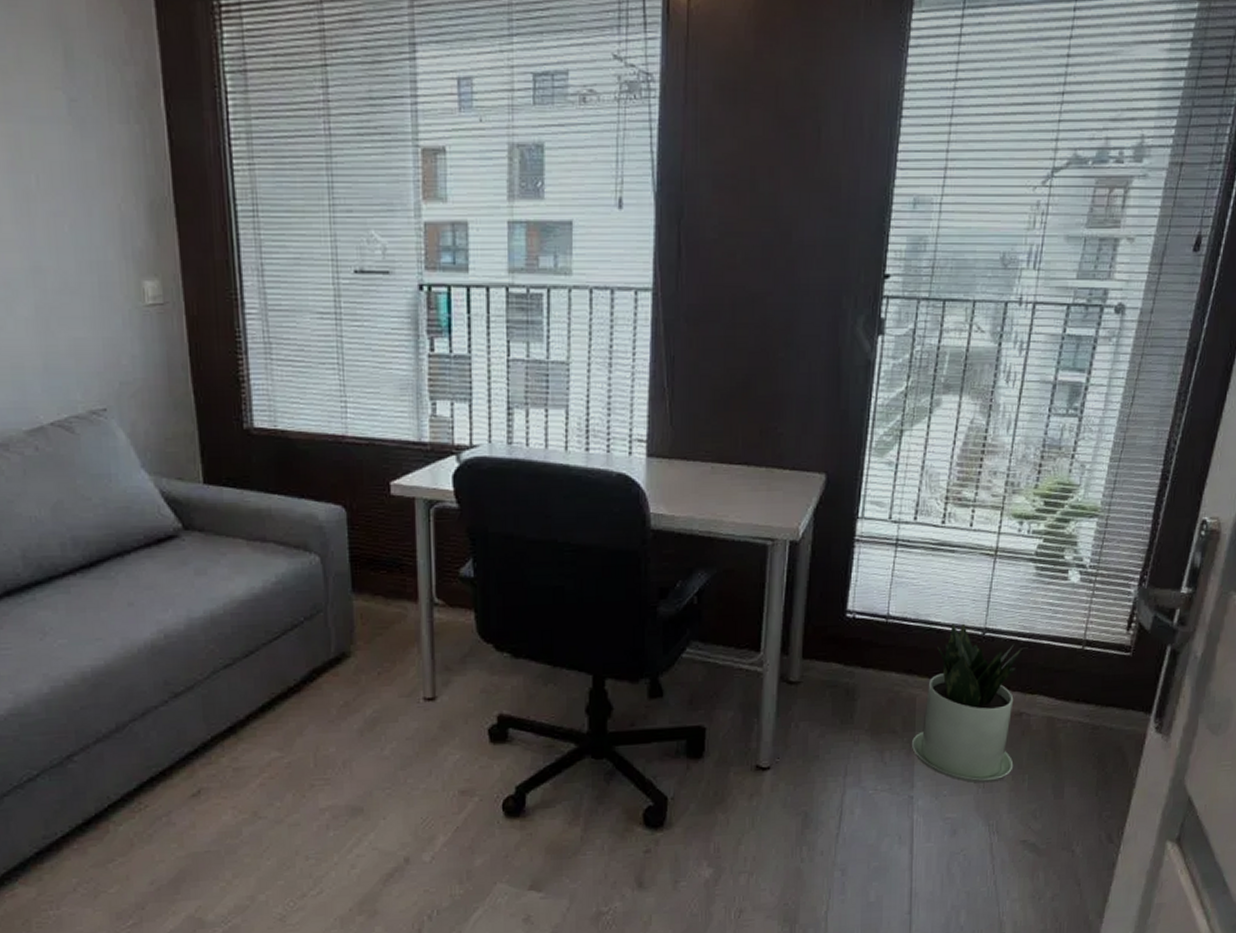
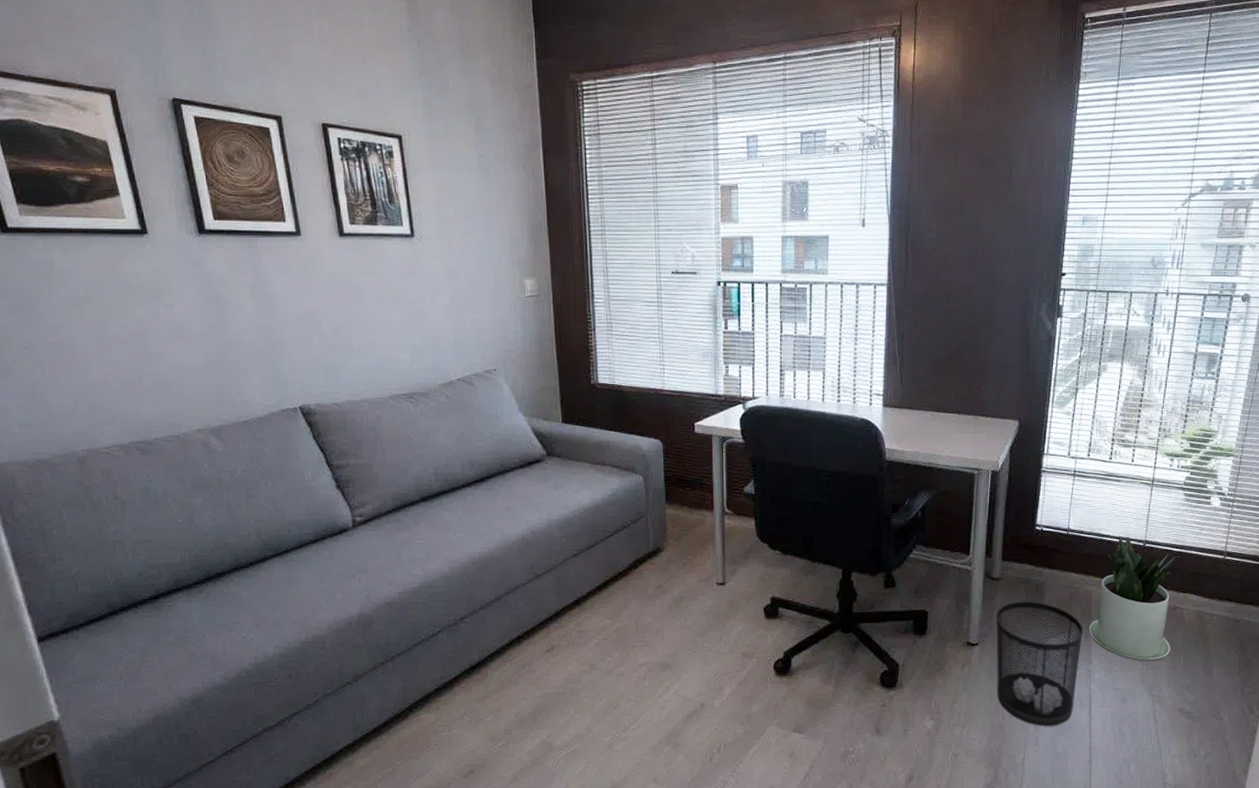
waste bin: none [793,710,905,869] -> present [995,601,1084,726]

